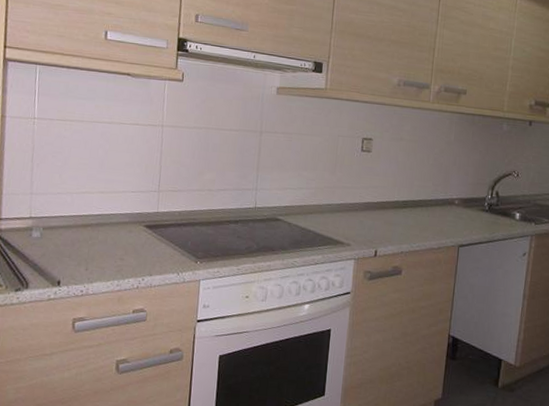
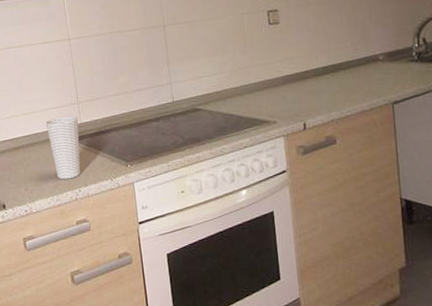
cup: none [120,202,156,266] -> present [45,116,81,180]

